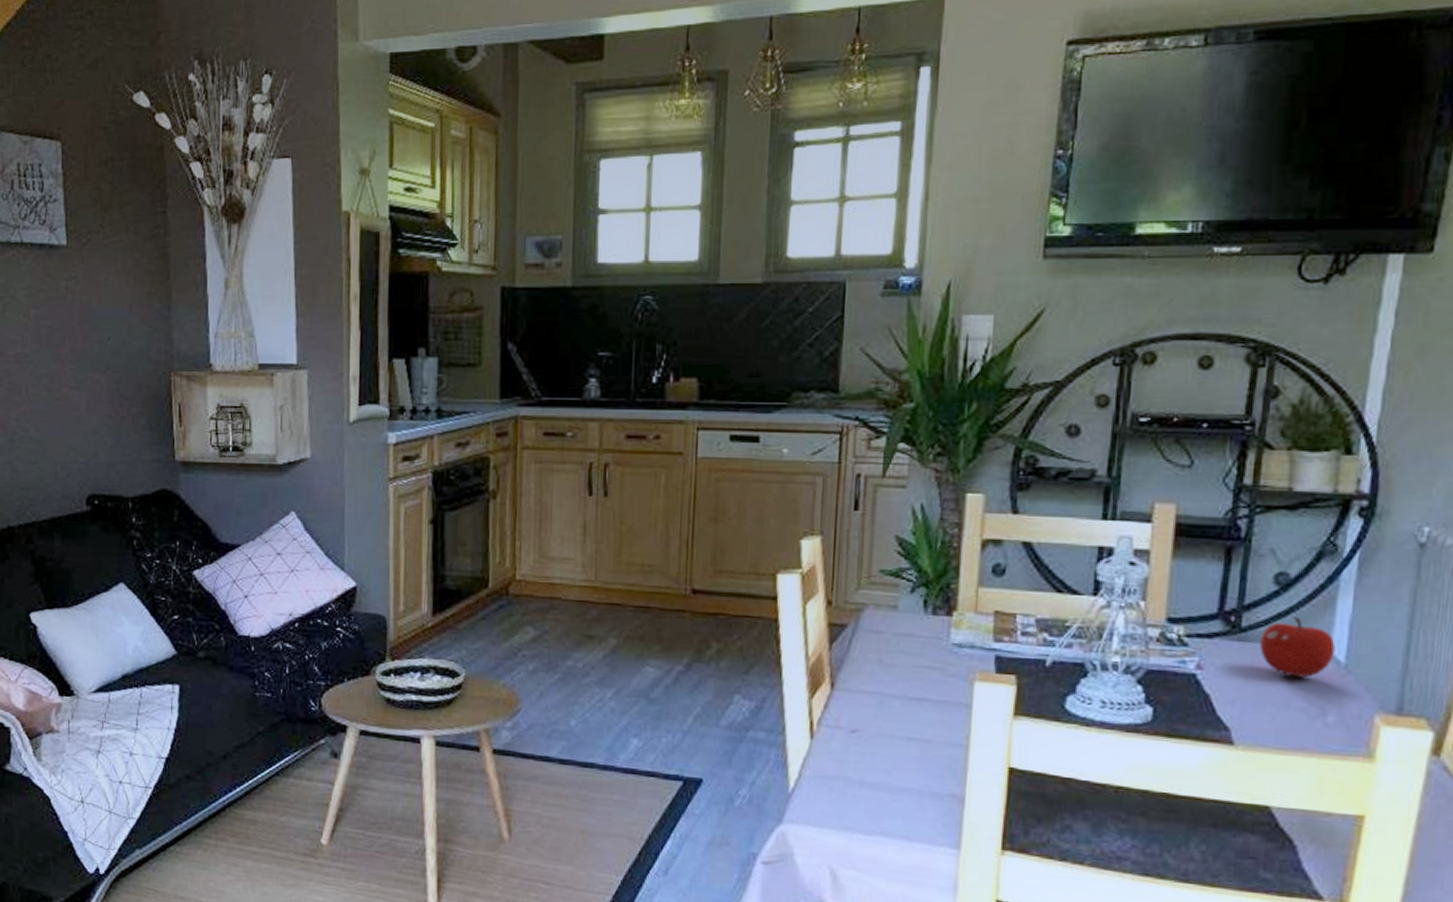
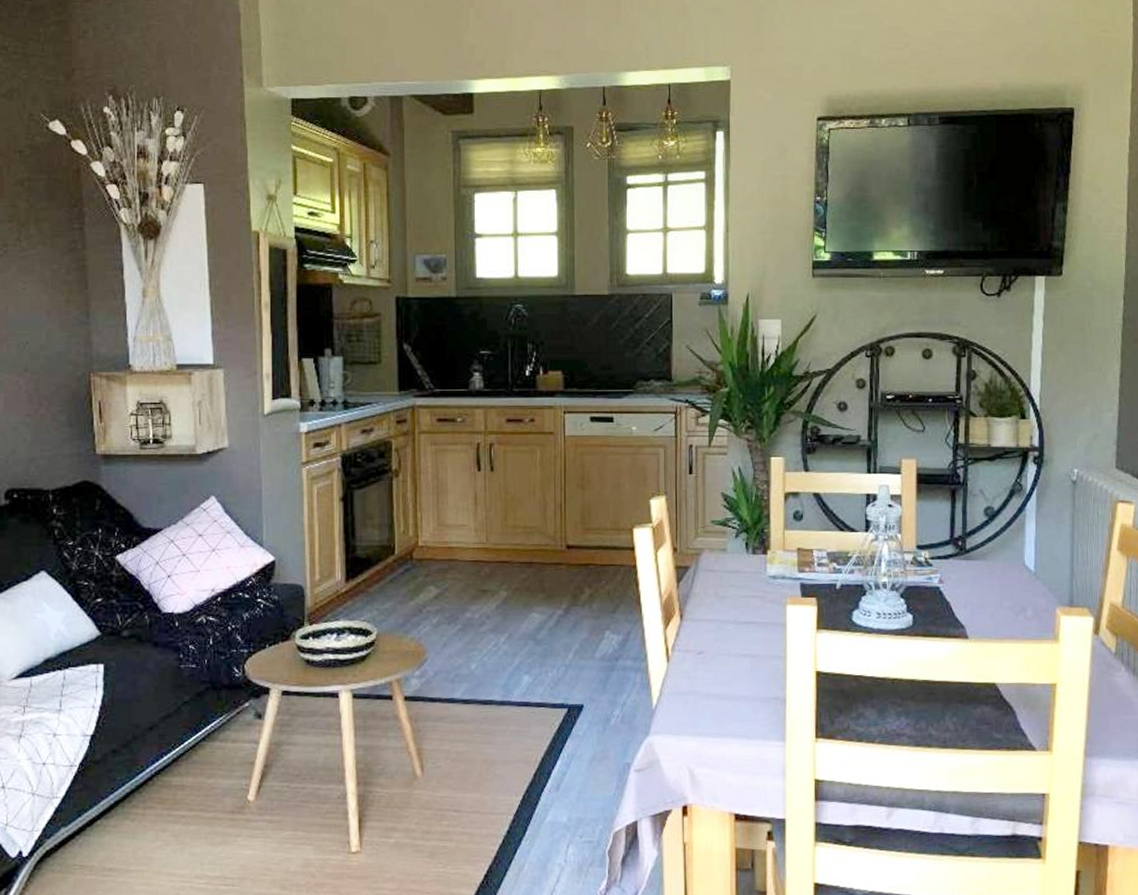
fruit: present [1259,616,1336,678] -> none [978,539,1028,584]

